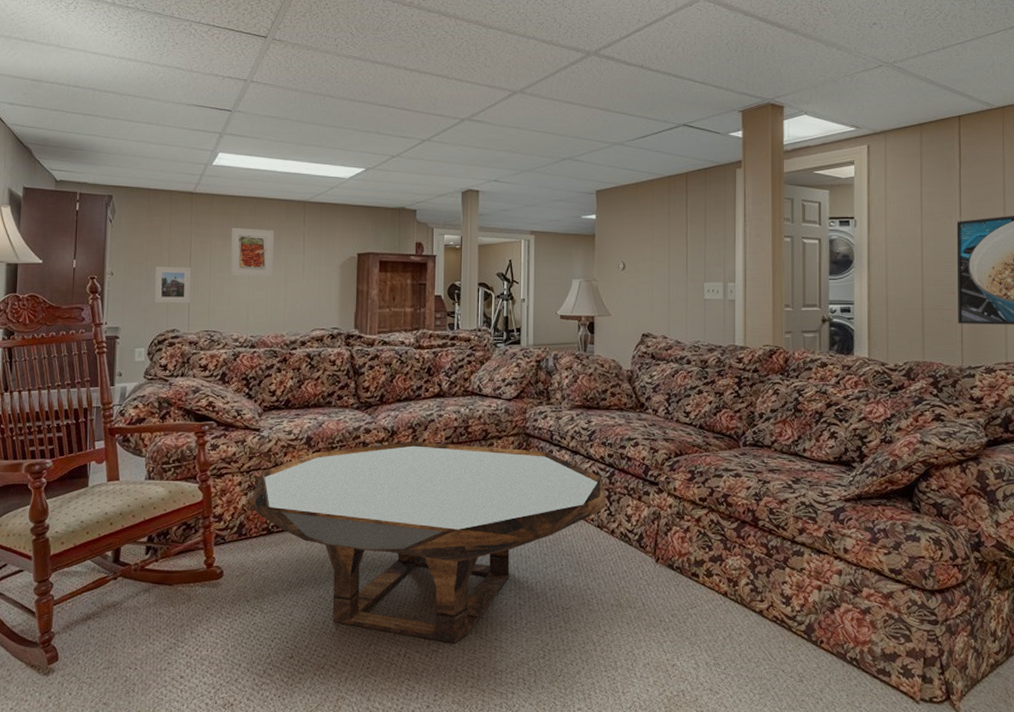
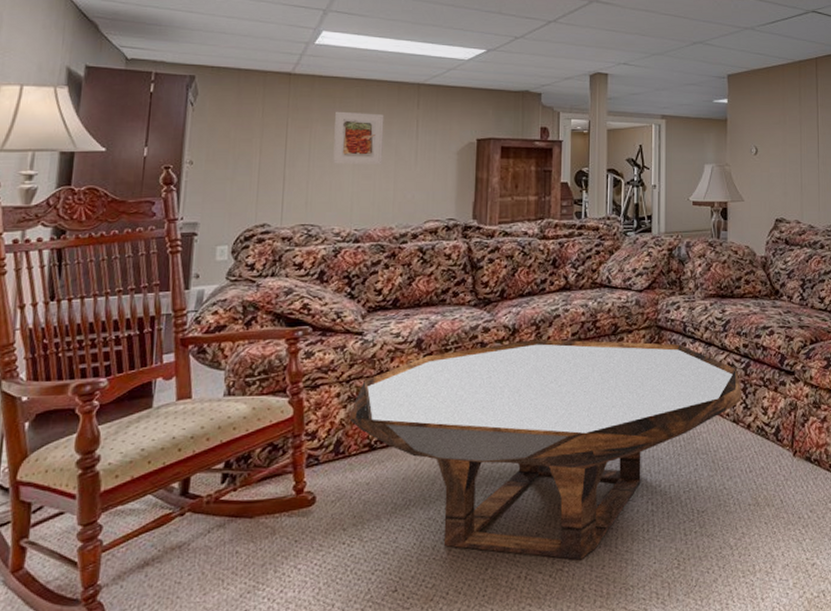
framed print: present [154,266,192,304] -> none [241,154,287,195]

